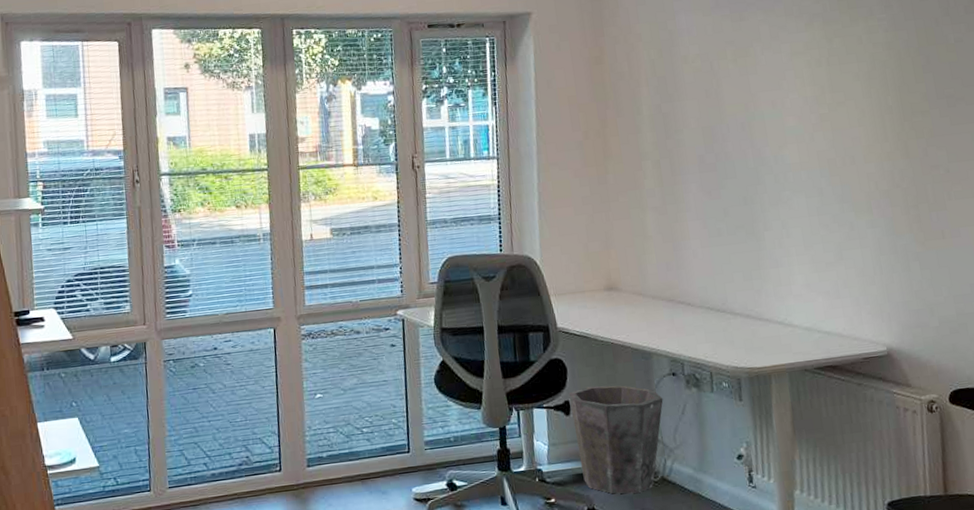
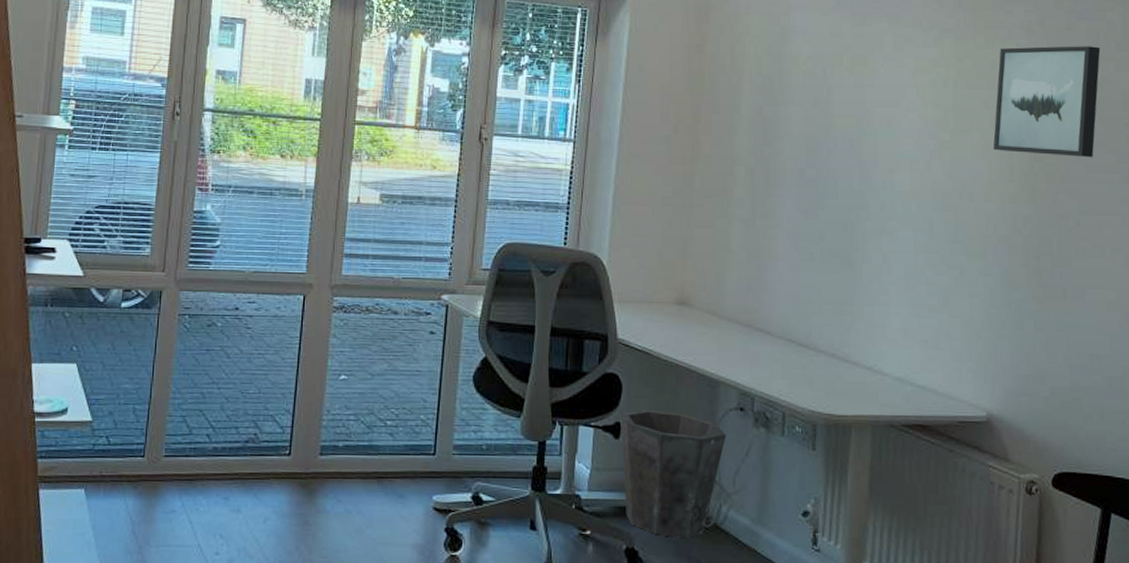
wall art: none [863,12,955,117] -> present [993,46,1101,158]

